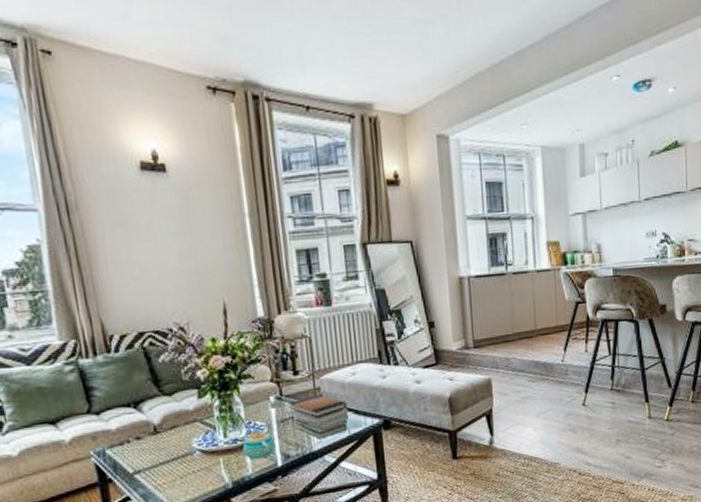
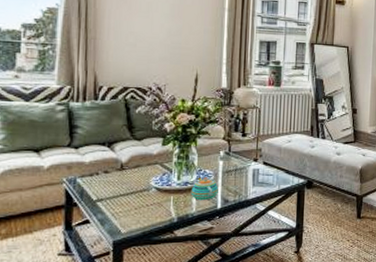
book stack: present [288,394,349,440] -> none [234,154,281,190]

